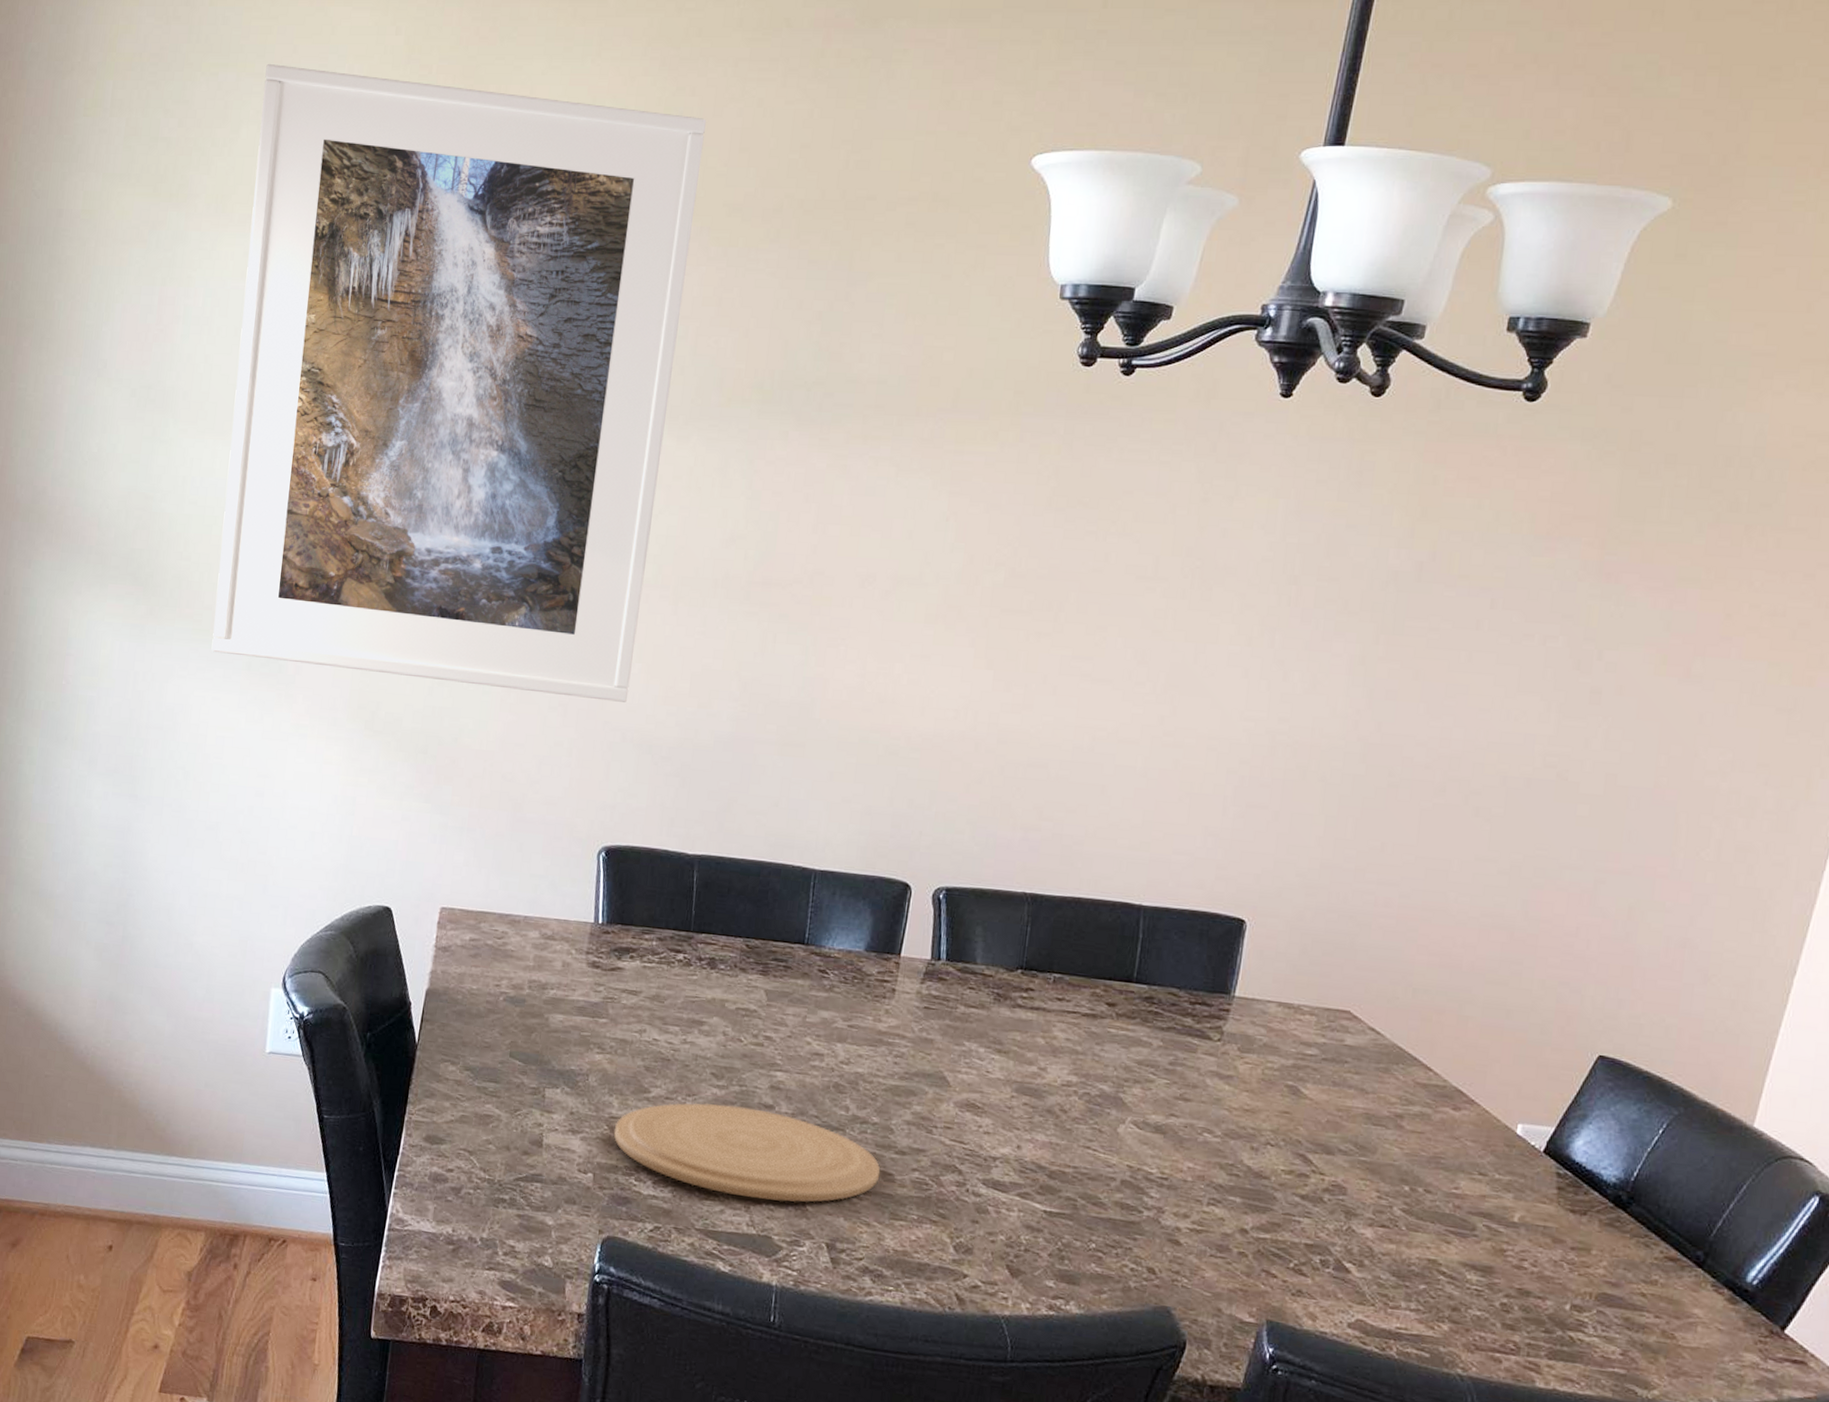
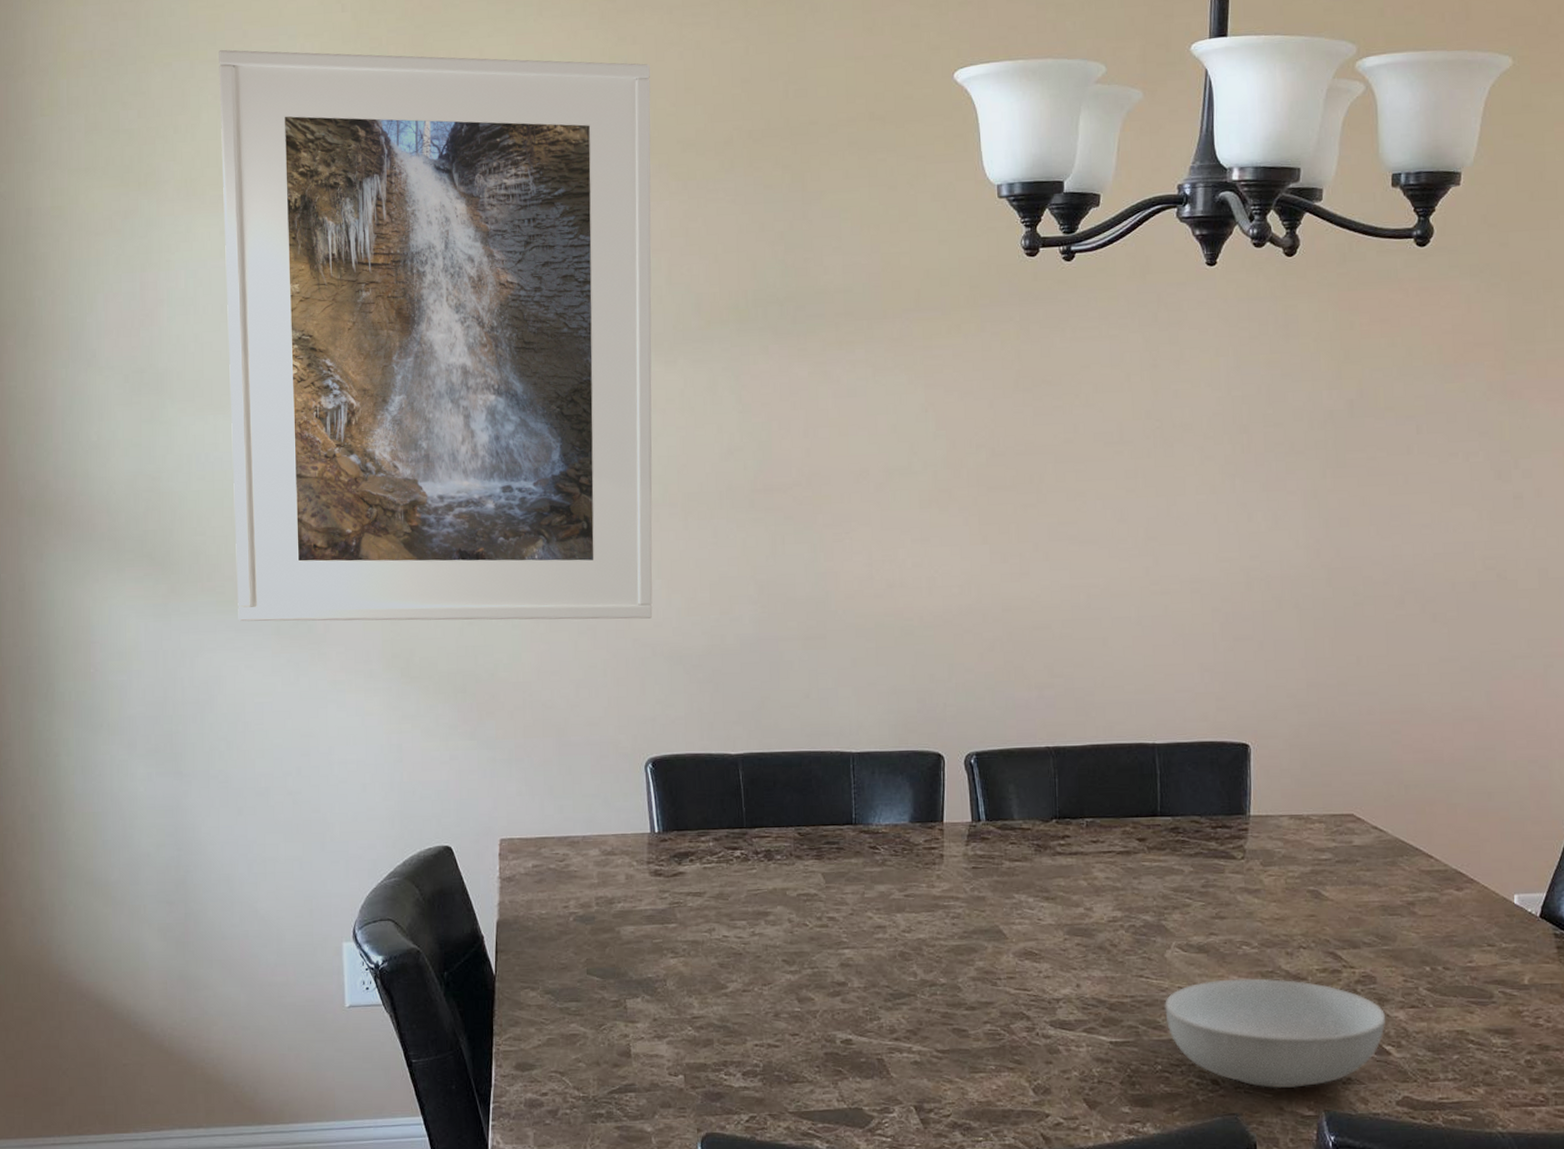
plate: present [613,1102,881,1203] -> none [697,988,955,1074]
serving bowl: none [1108,1163,1351,1292] -> present [1165,978,1386,1089]

